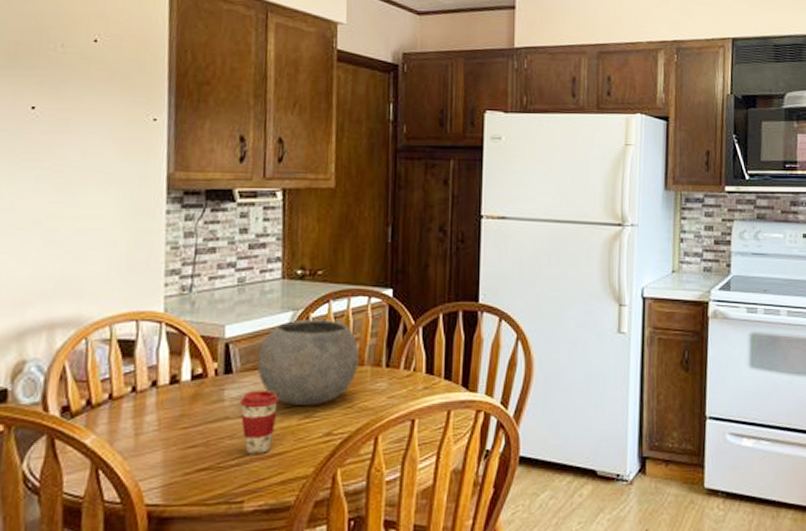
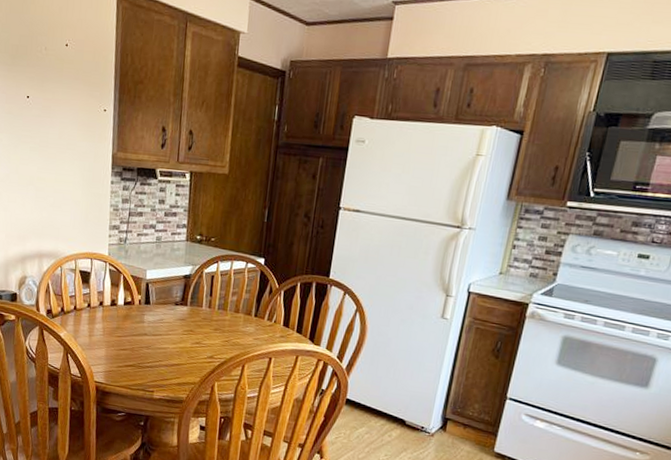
coffee cup: present [240,390,278,454] -> none [154,319,179,363]
bowl: present [257,320,359,407] -> none [166,273,236,336]

